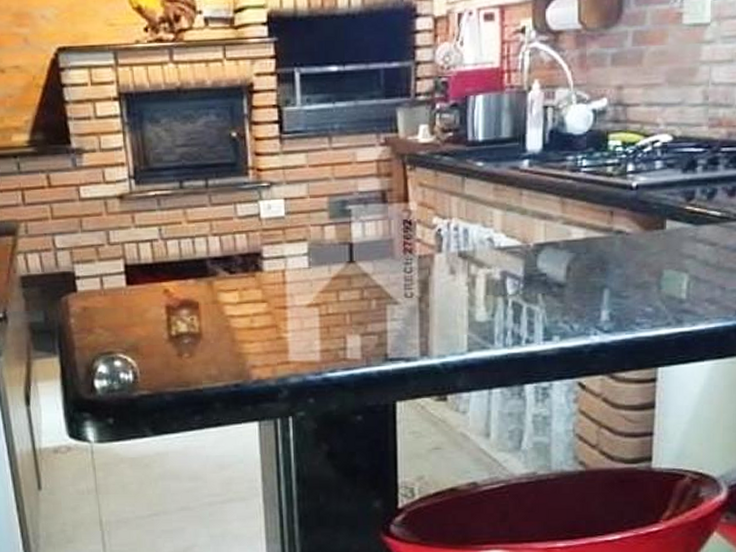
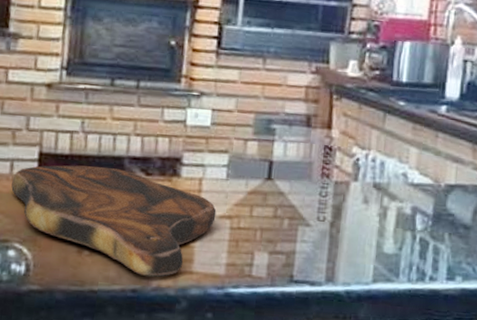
cutting board: none [105,271,304,371] -> present [11,165,217,278]

